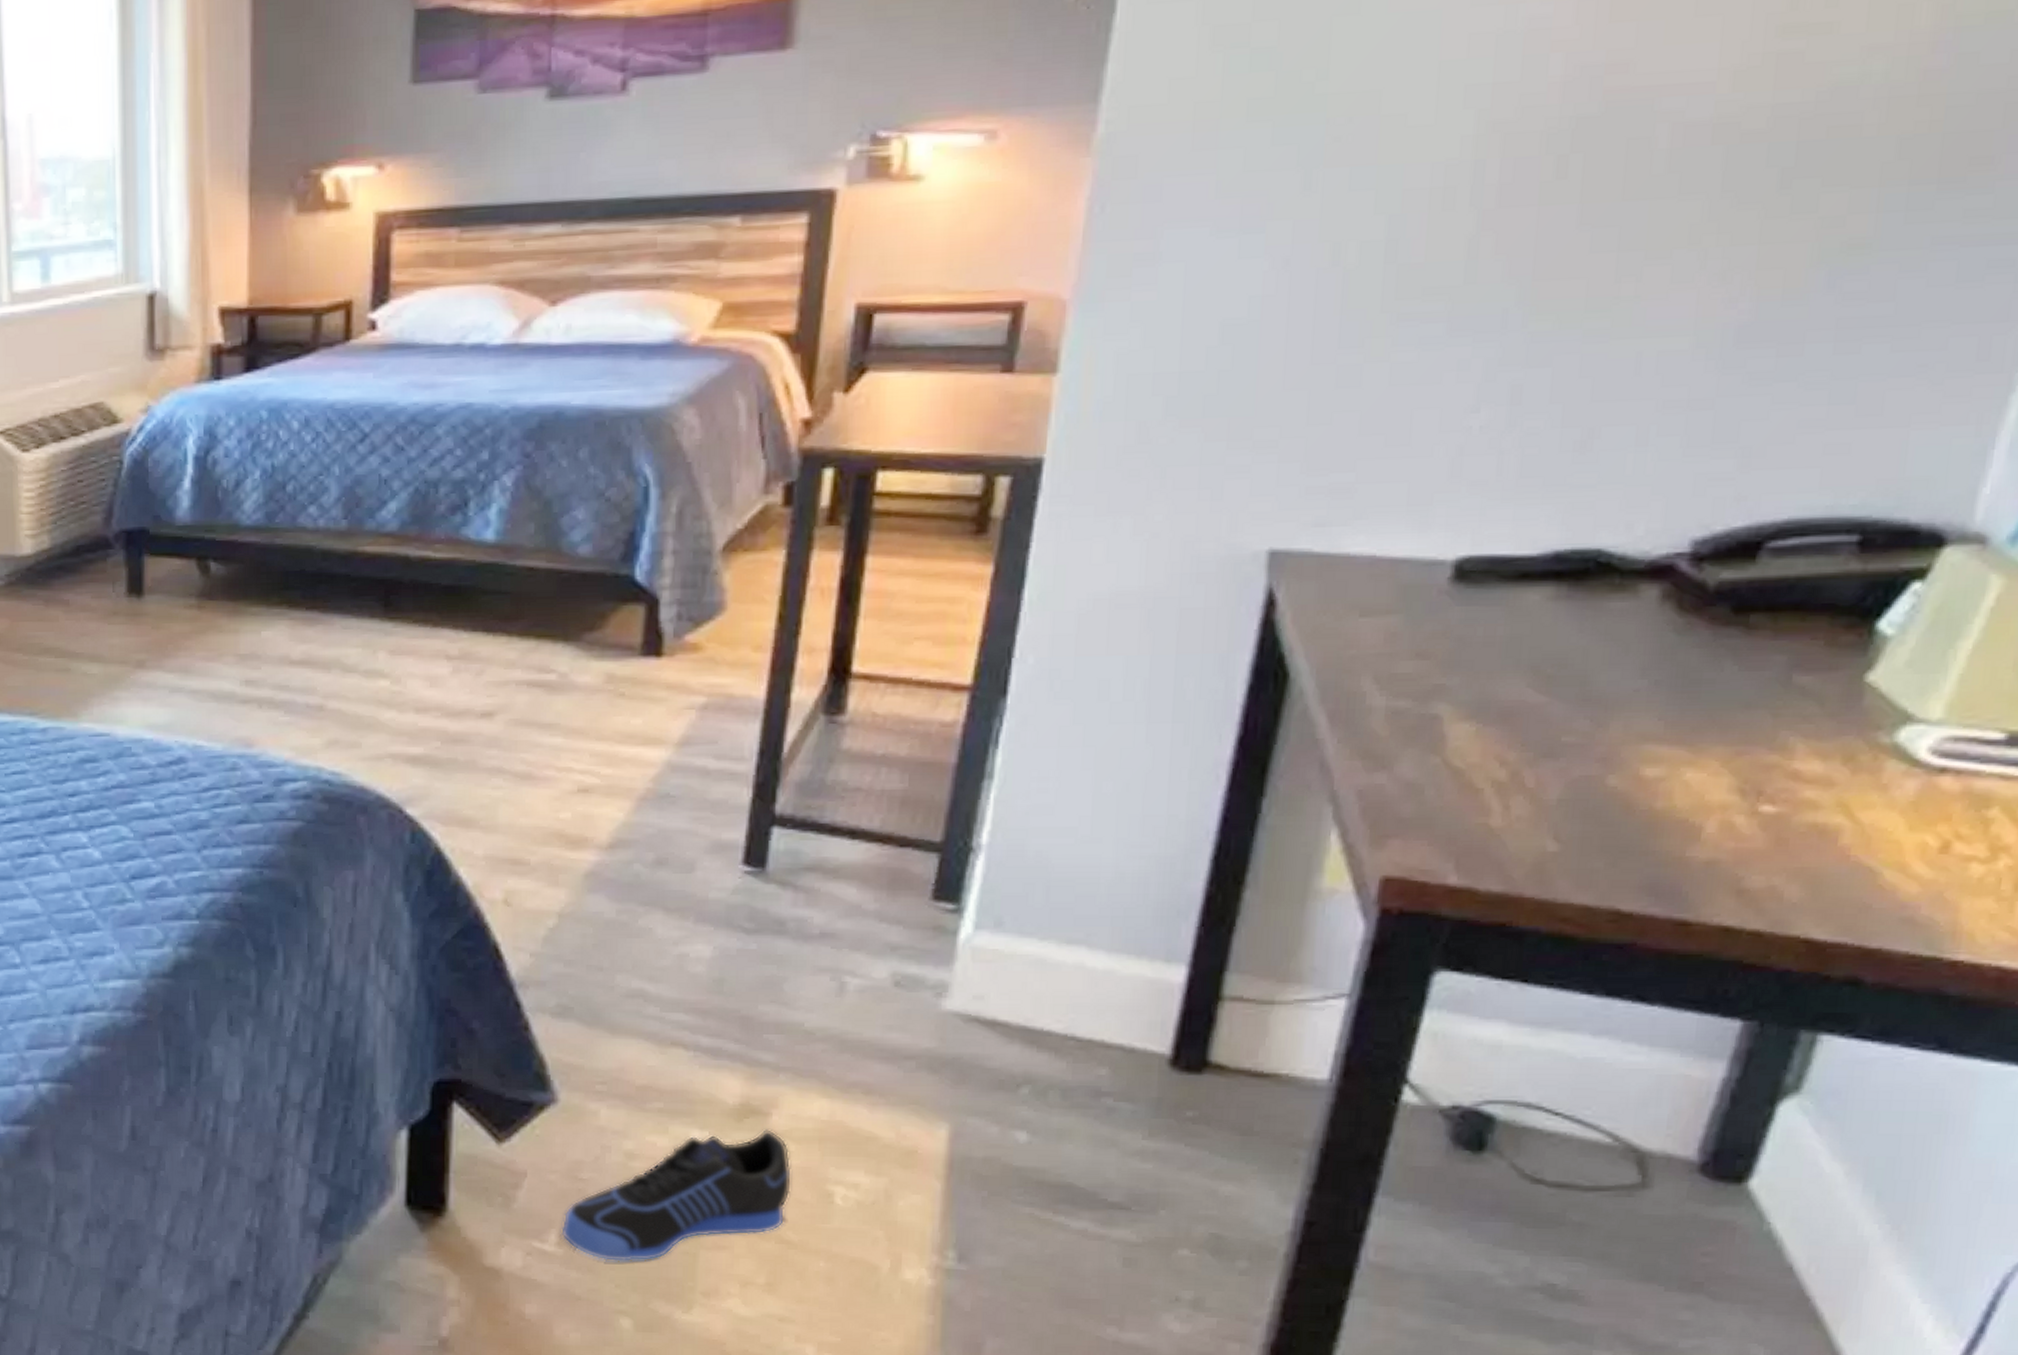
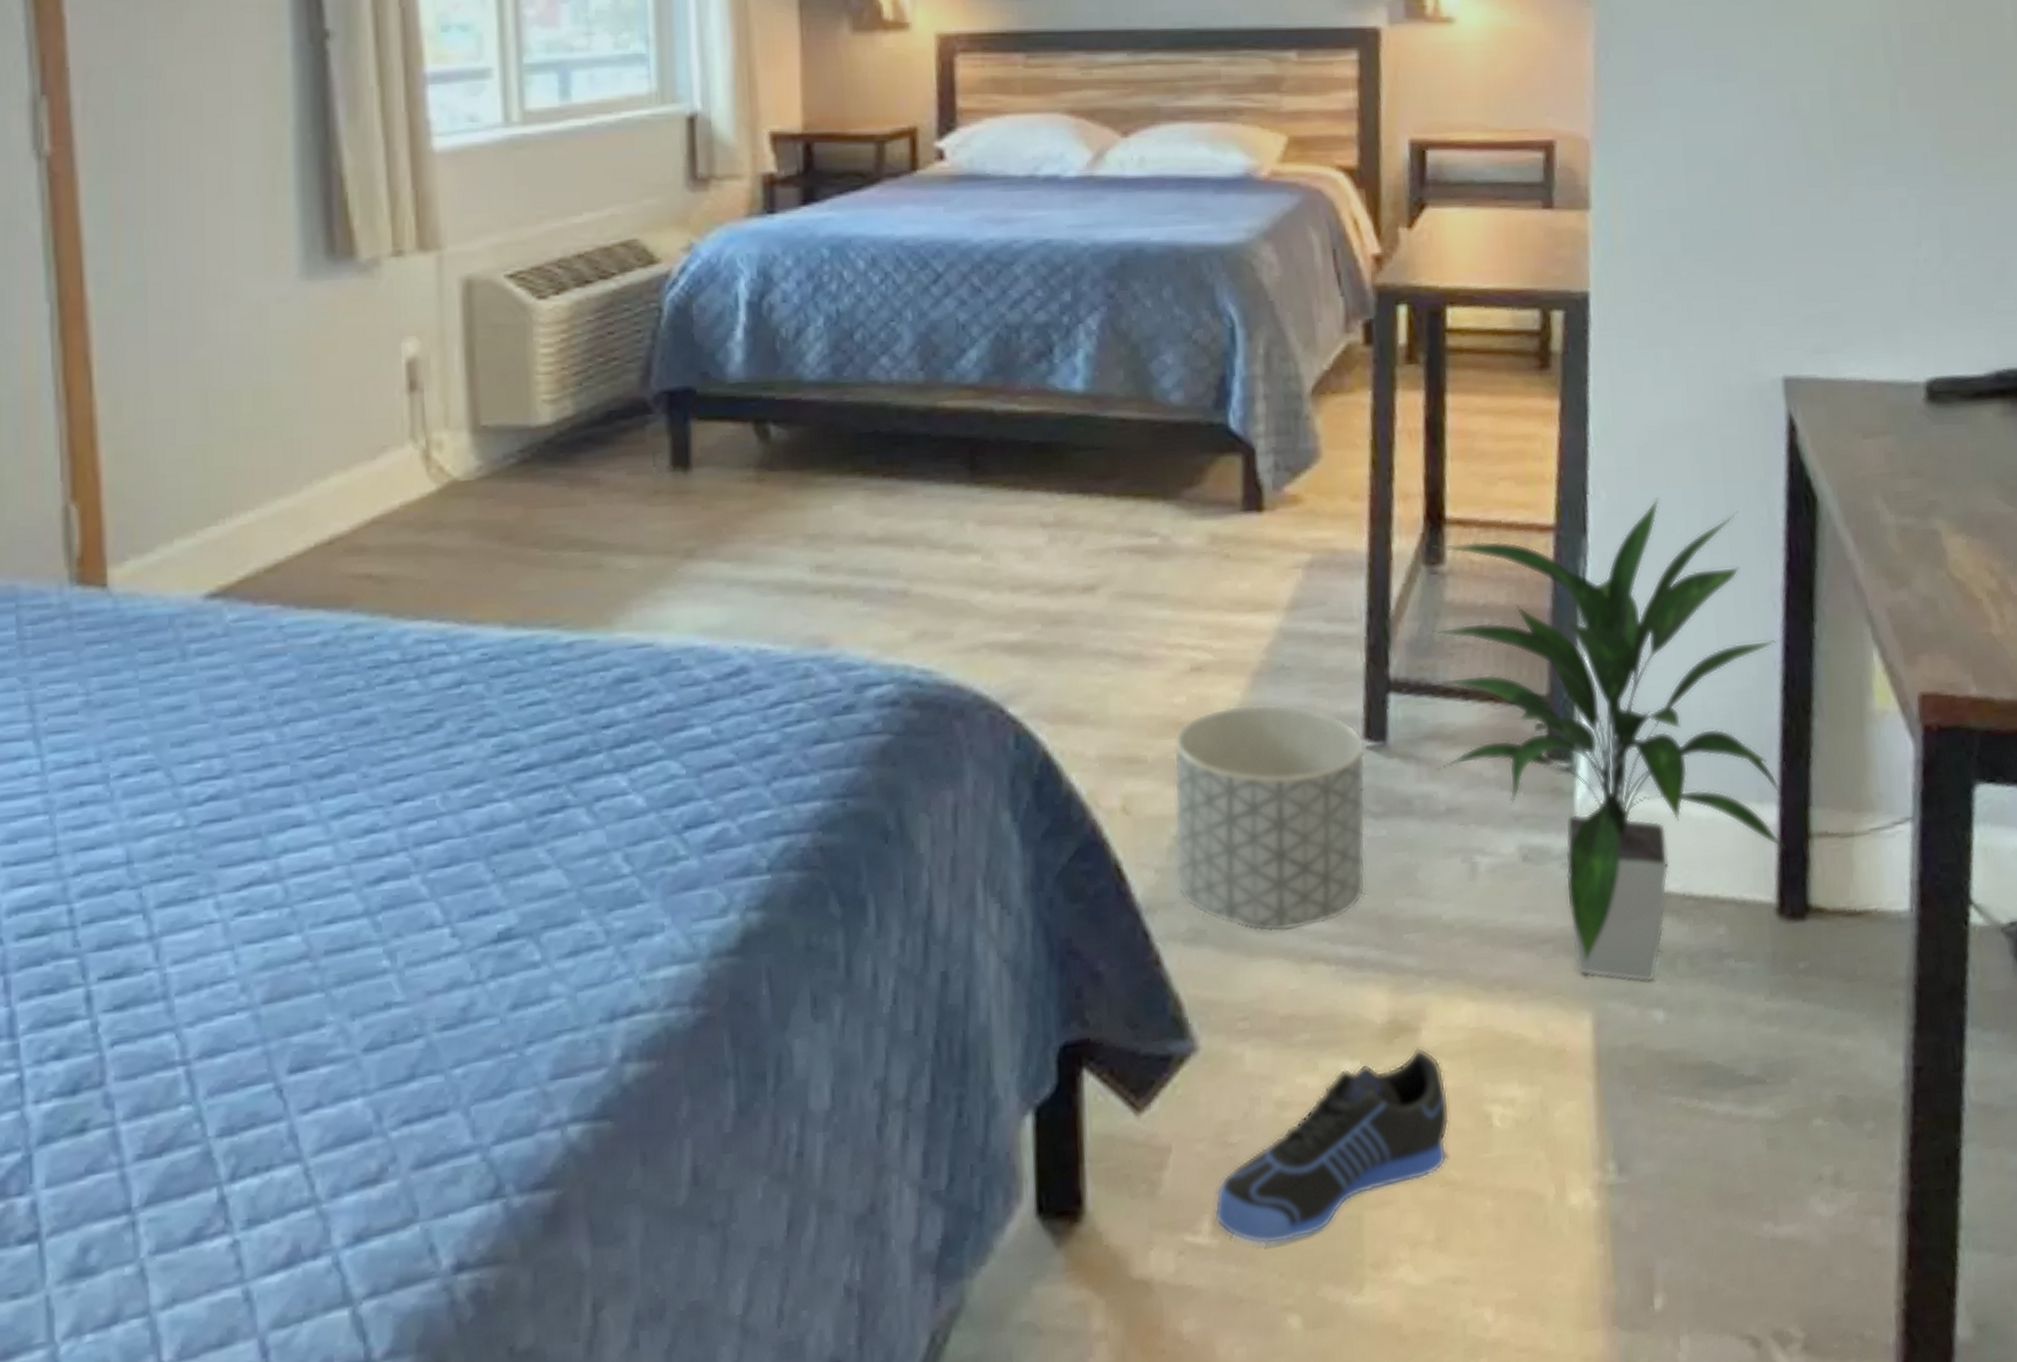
planter: none [548,825,743,1018] -> present [1173,703,1366,933]
indoor plant: none [813,665,1217,1106] -> present [1428,497,1785,983]

